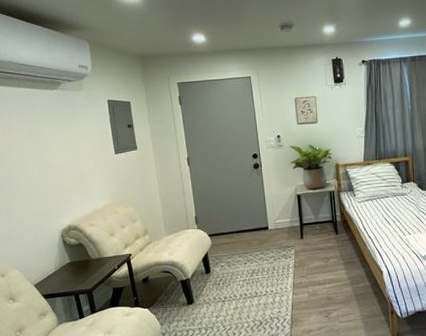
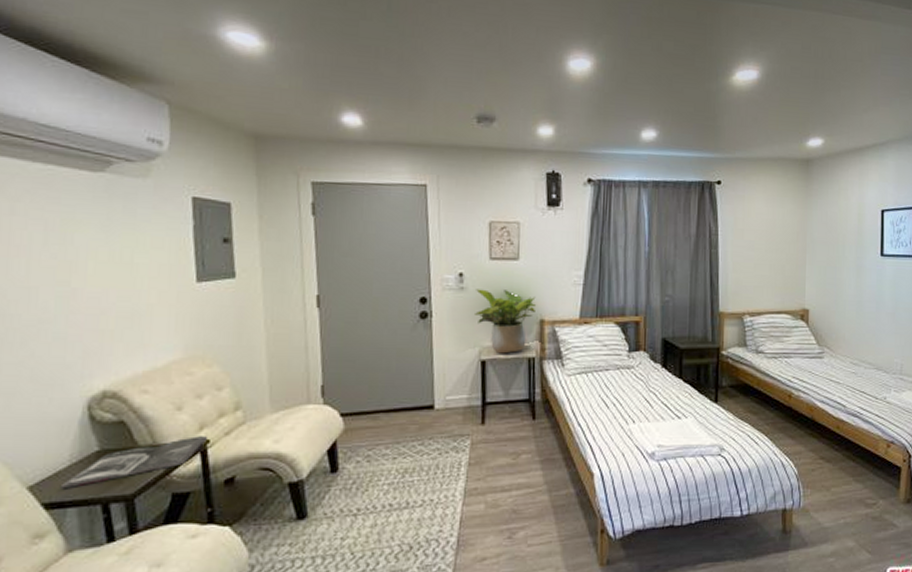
magazine: none [51,252,131,286] -> present [59,436,209,490]

